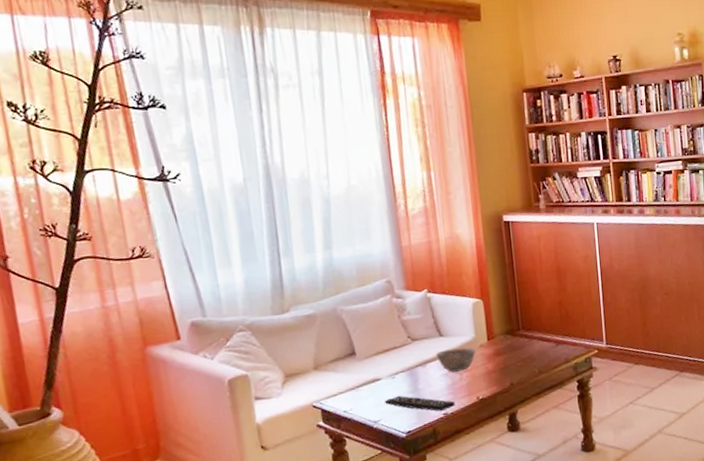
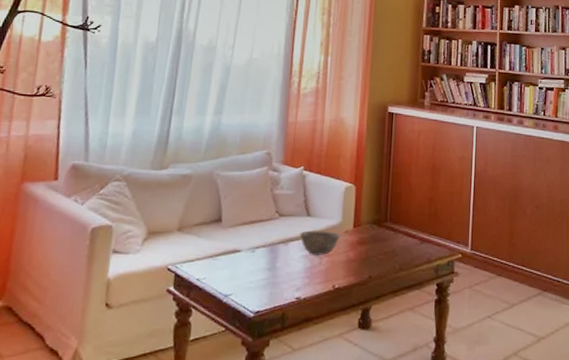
remote control: present [385,395,455,412] -> none [240,271,310,295]

